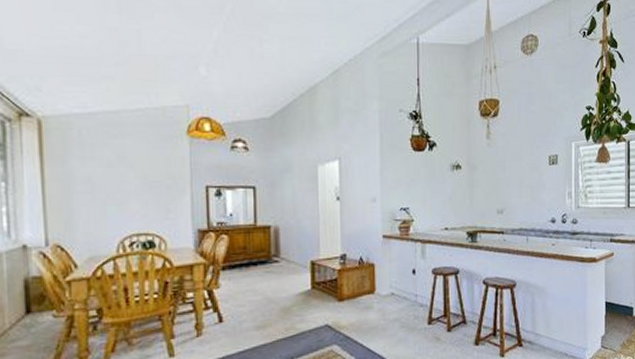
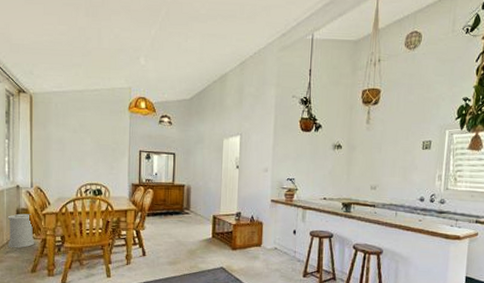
trash can: none [11,283,55,334] -> present [8,213,34,248]

